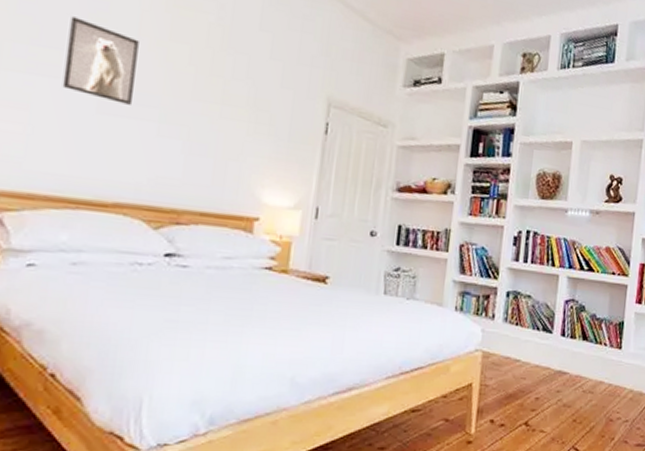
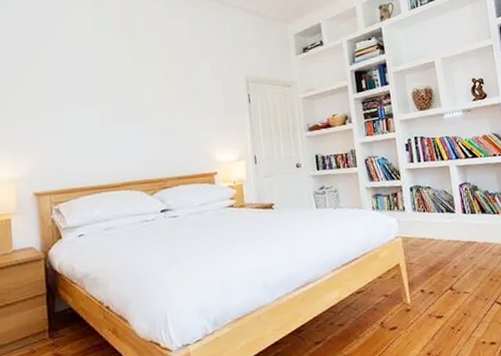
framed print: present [62,16,139,105] -> none [74,68,120,117]

